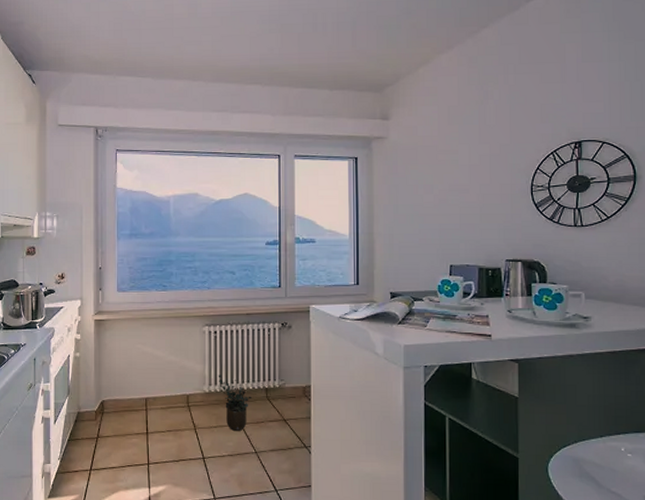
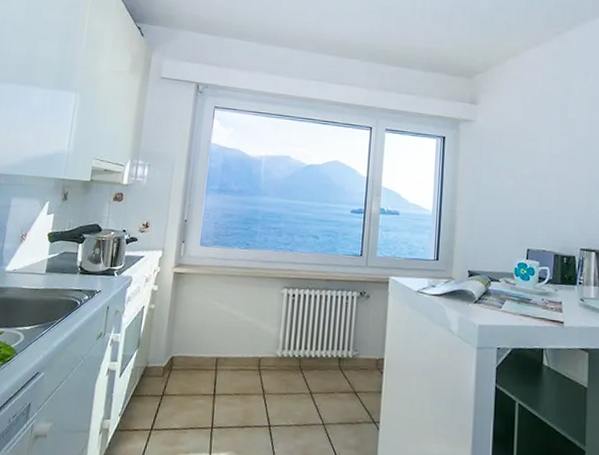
potted plant: present [218,375,252,432] -> none [292,339,324,401]

